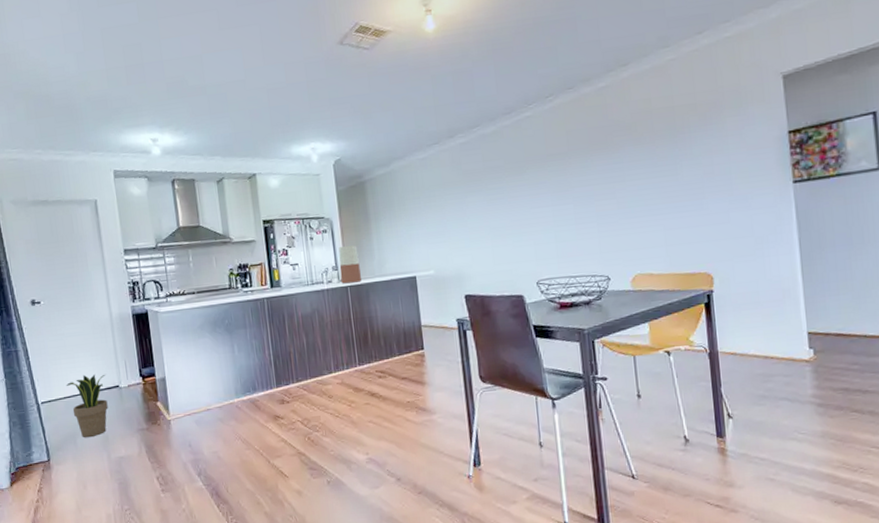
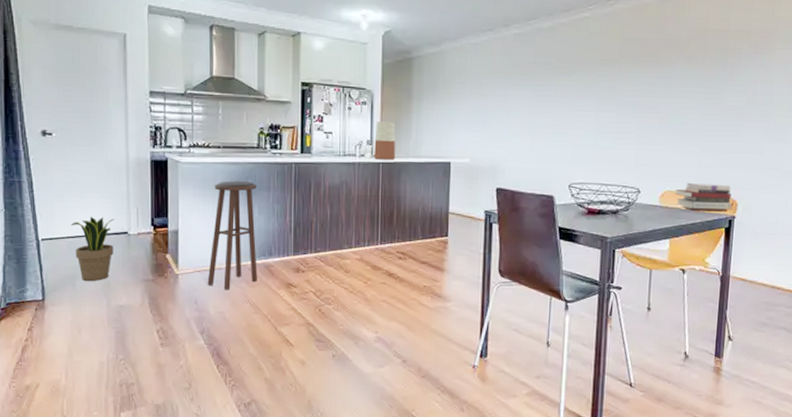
stool: none [193,322,246,430] -> present [207,181,257,290]
books: none [645,259,708,290] -> present [674,182,732,212]

